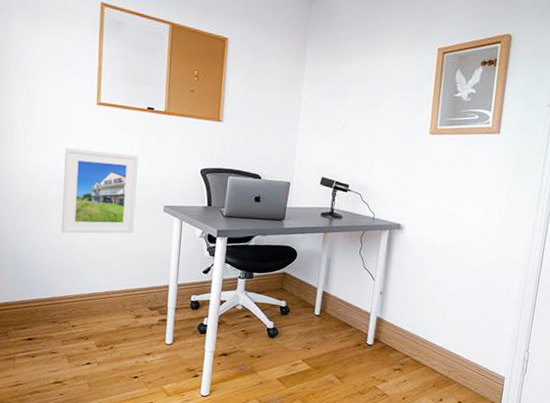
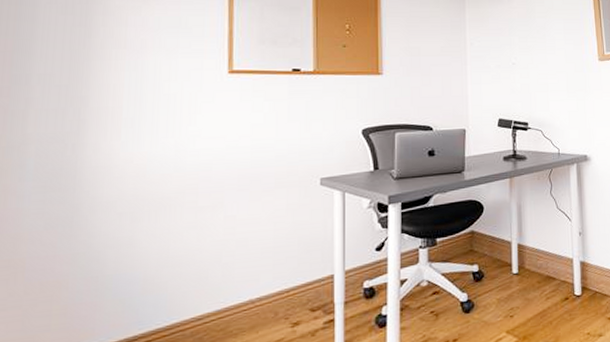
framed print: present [61,147,138,234] -> none [184,124,284,235]

